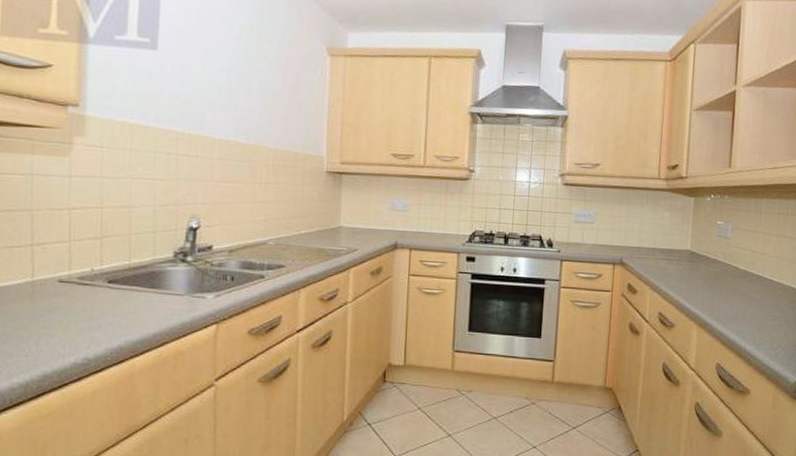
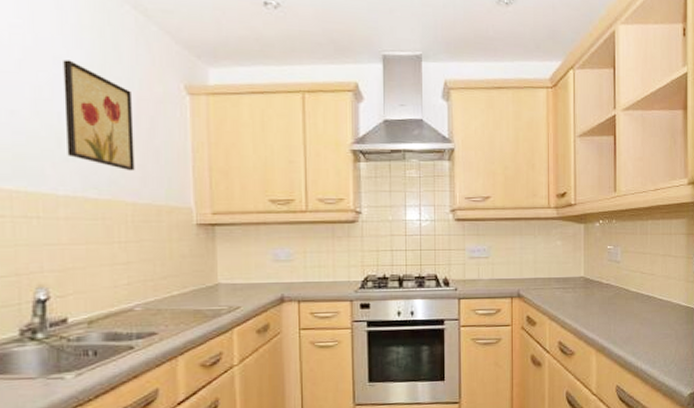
wall art: none [225,22,282,121] -> present [63,60,135,171]

